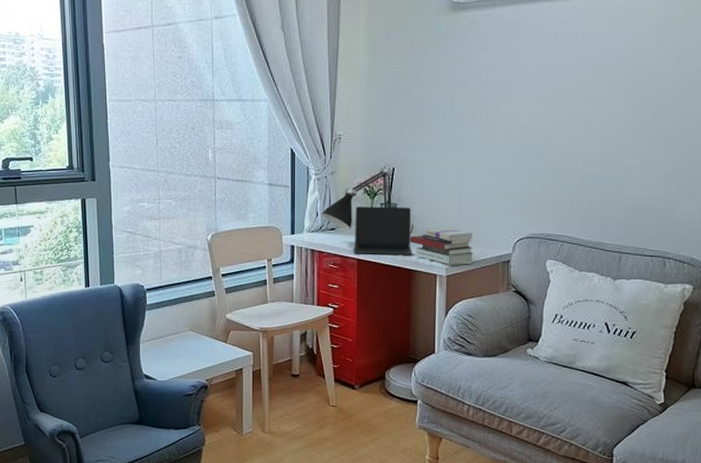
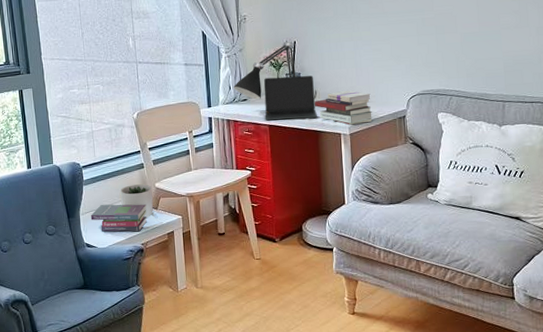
books: none [151,333,215,366] -> present [90,204,148,232]
planter: none [186,314,223,351] -> present [120,184,154,218]

